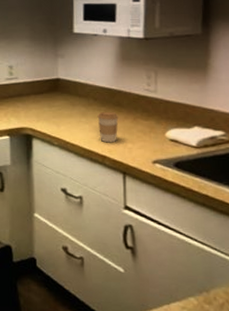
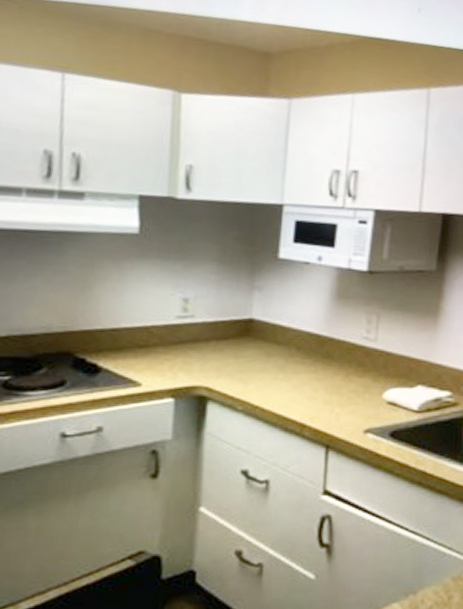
coffee cup: present [97,111,119,143] -> none [299,364,327,407]

